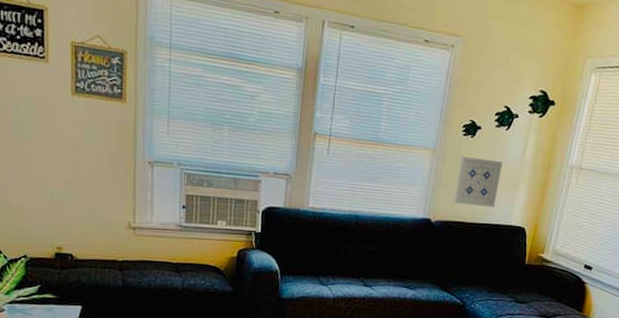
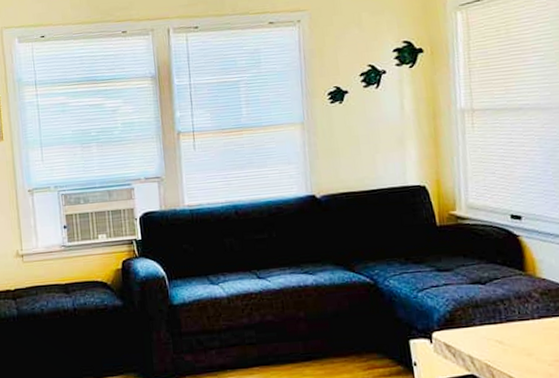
wall art: present [453,155,503,208] -> none [333,121,384,175]

